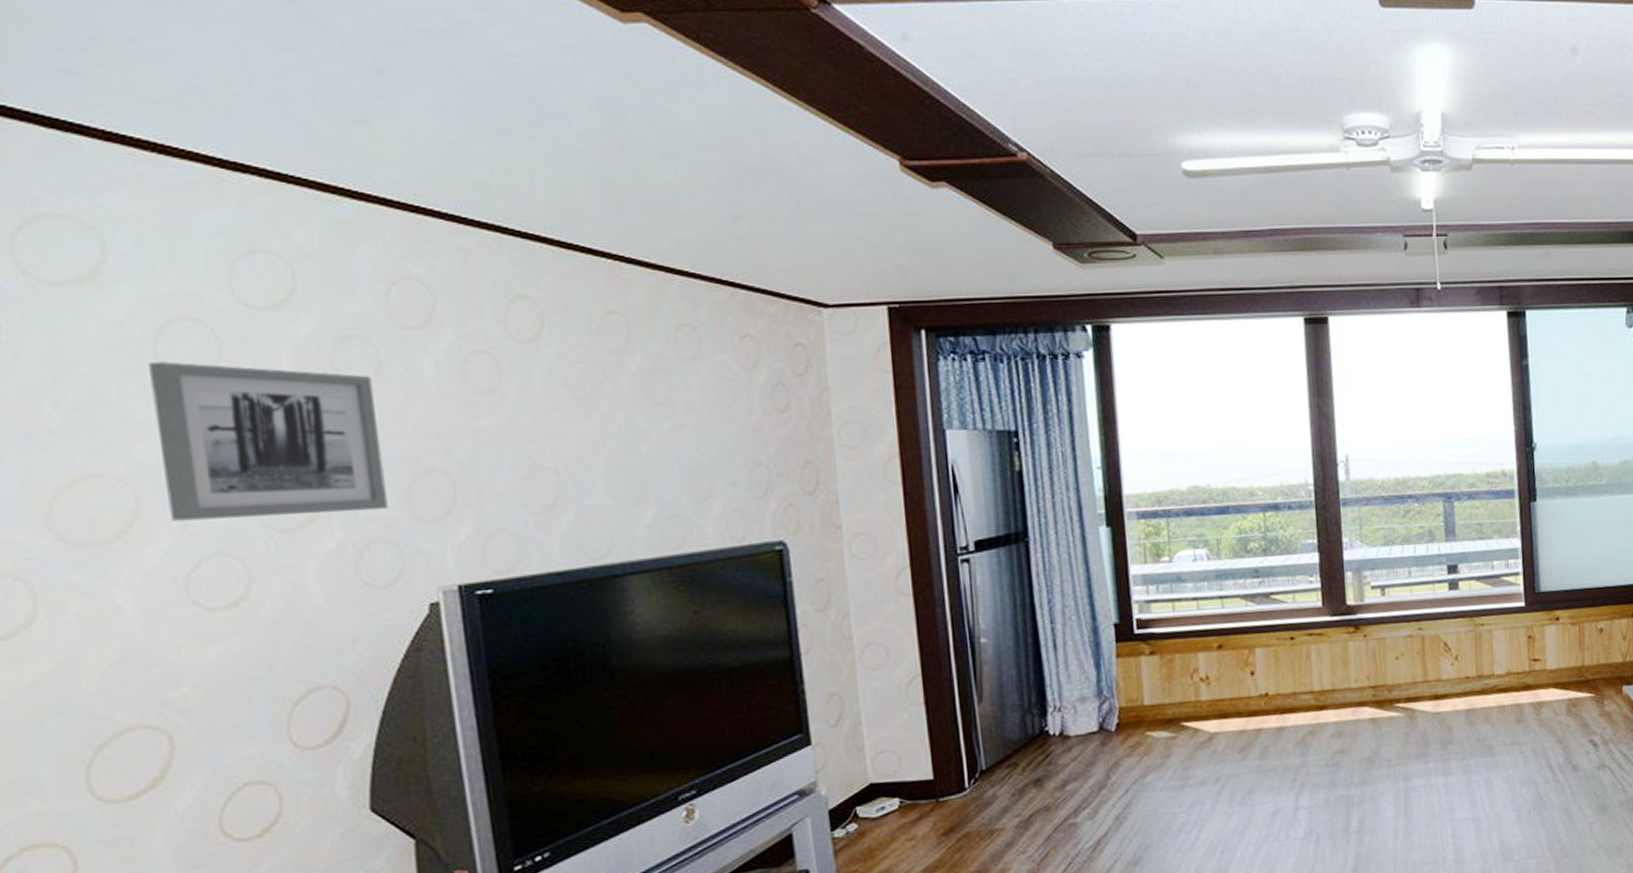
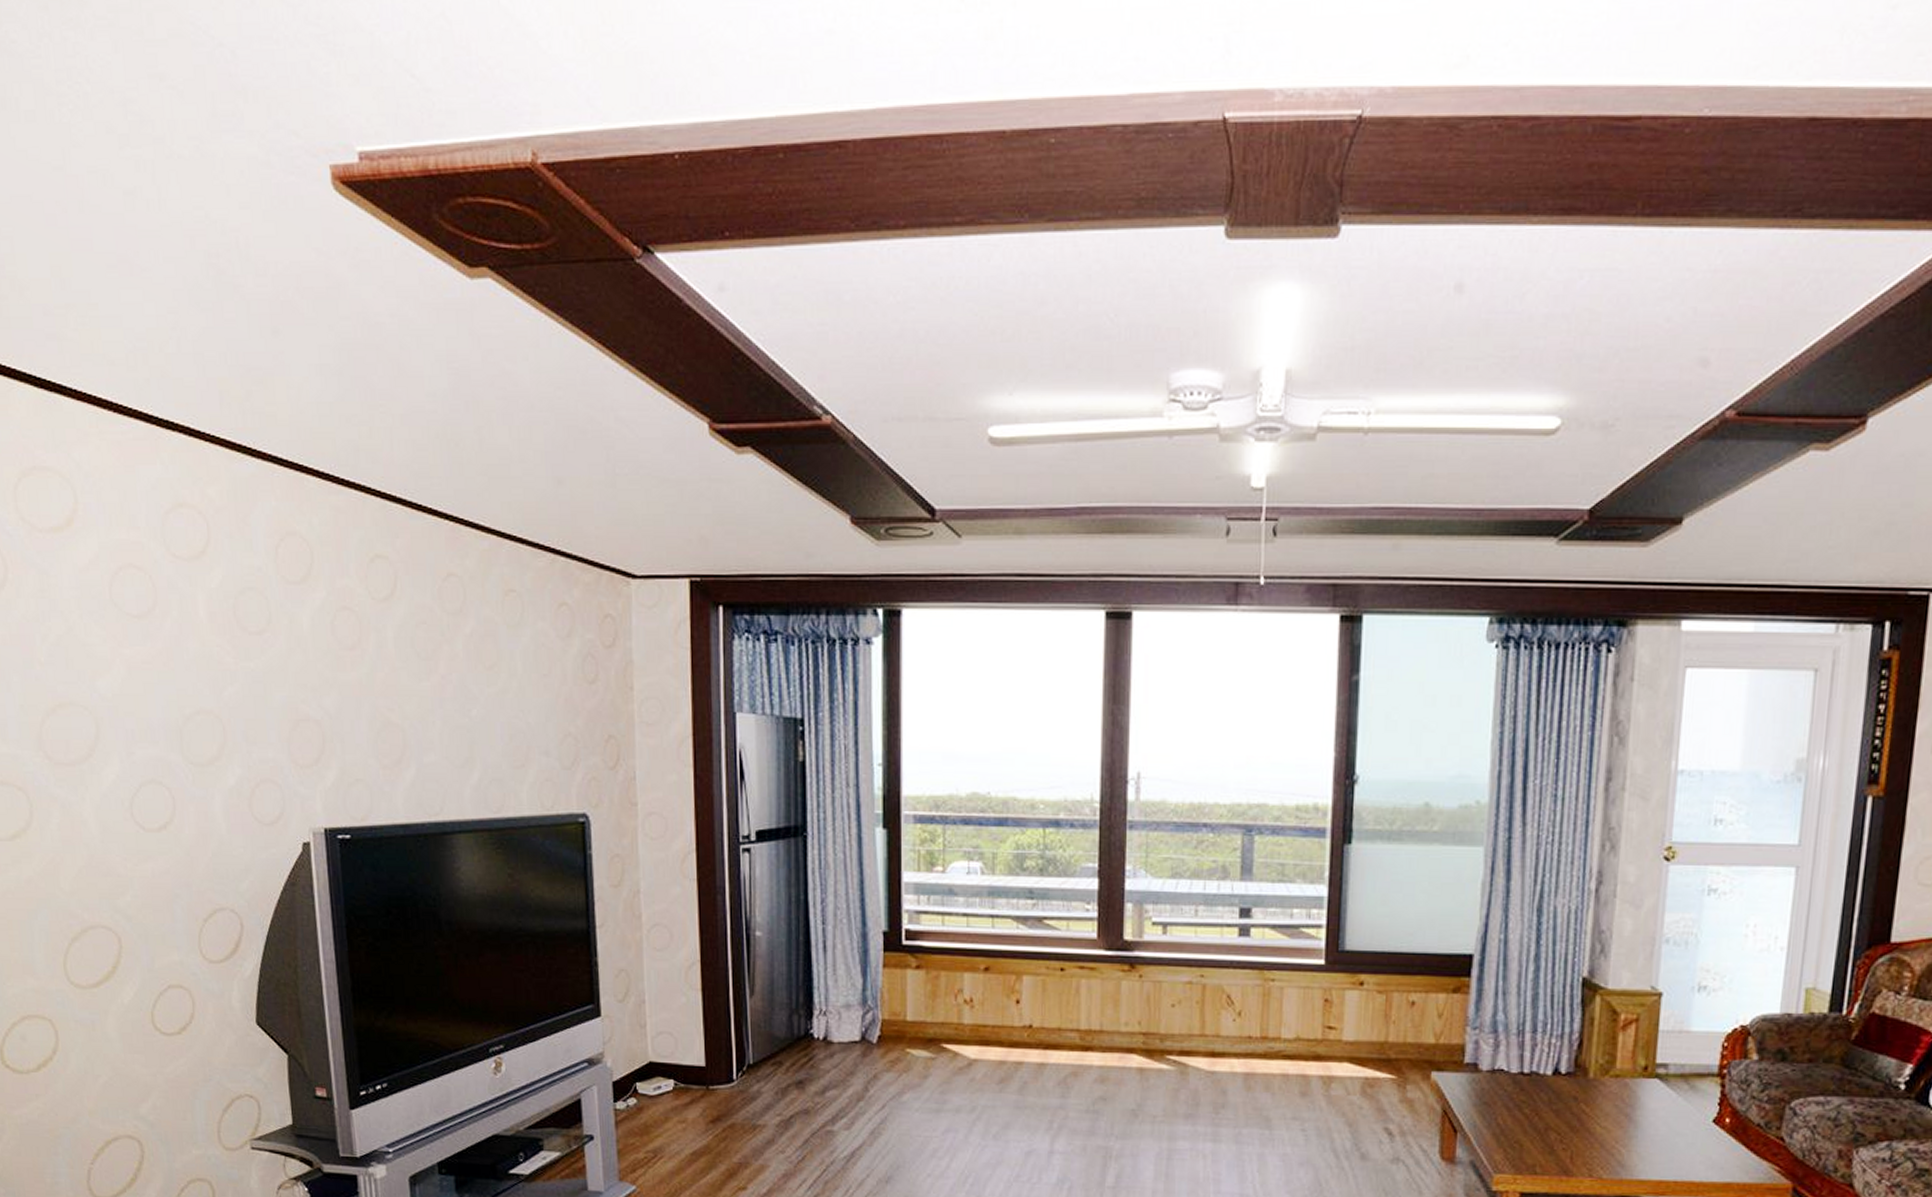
wall art: present [149,362,388,521] -> none [106,605,274,753]

